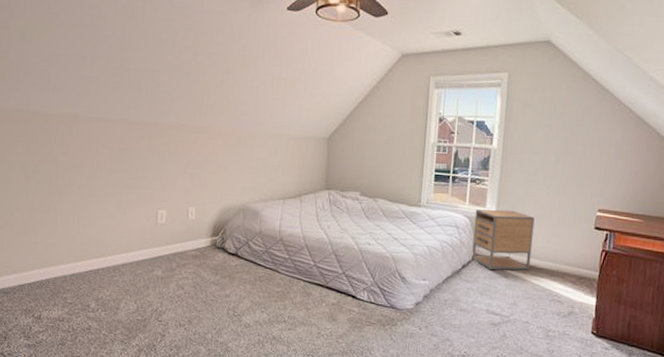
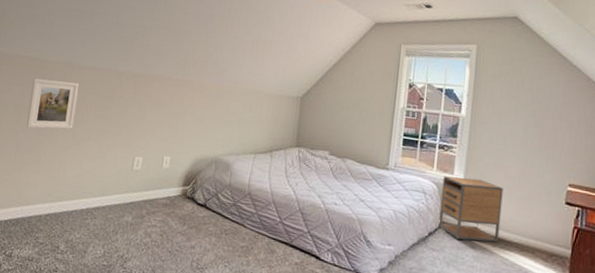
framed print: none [36,134,89,188] -> present [26,78,80,130]

